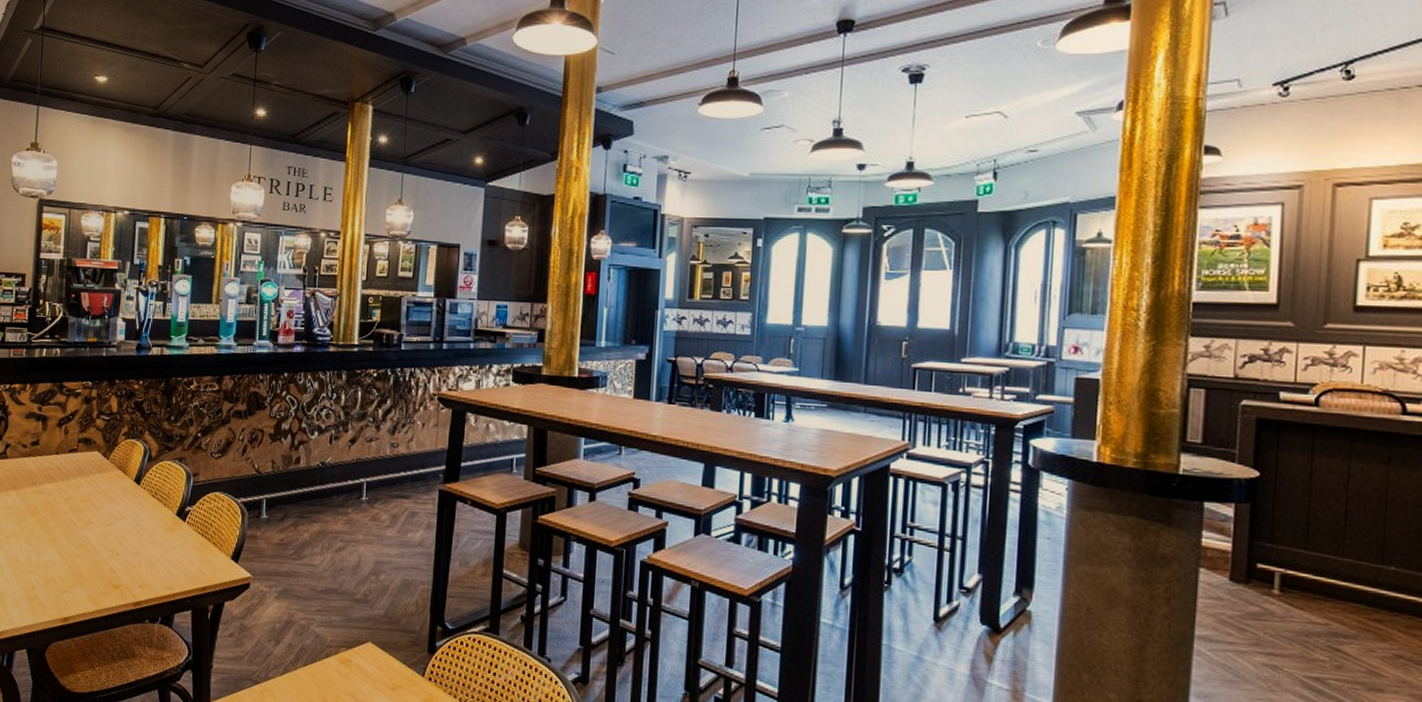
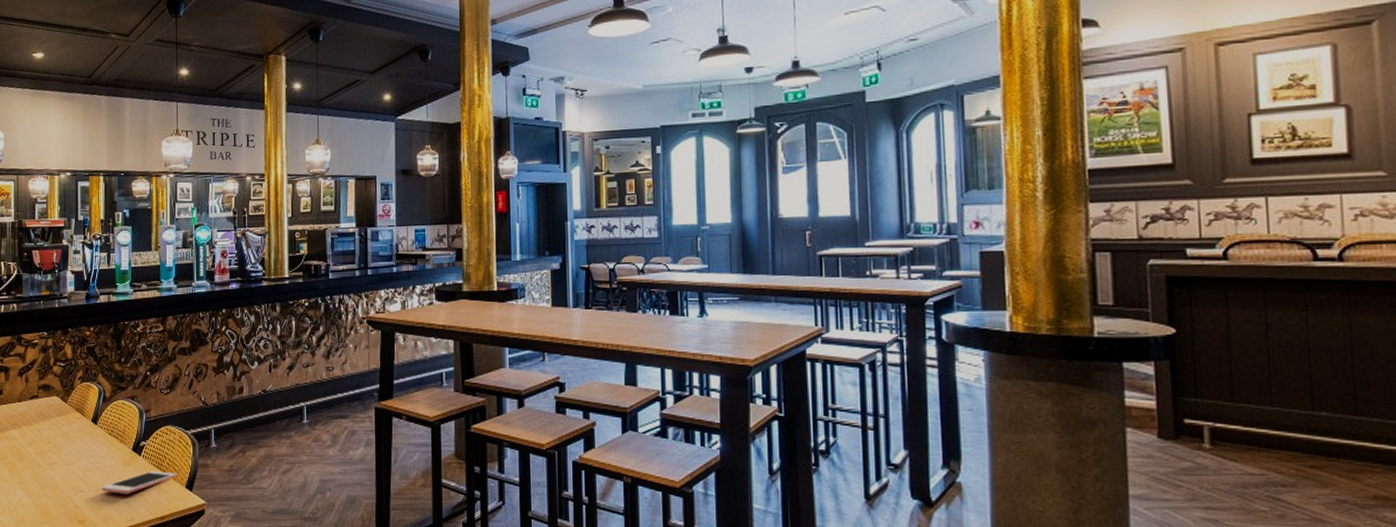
cell phone: none [140,538,223,562] -> present [101,471,177,495]

